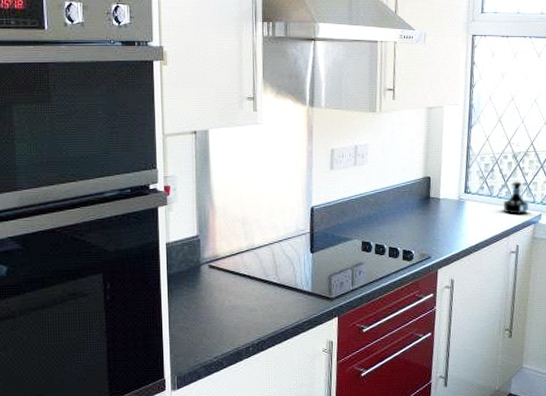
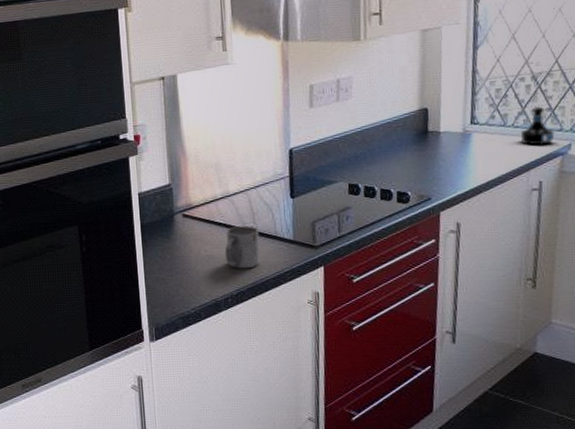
mug: none [248,278,281,319] -> present [224,226,260,269]

